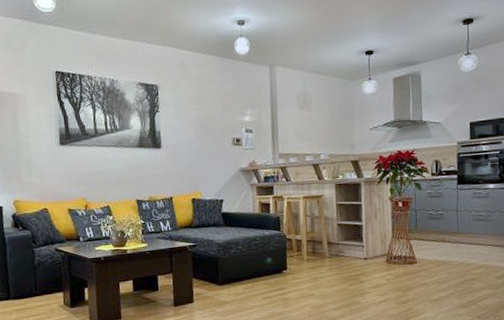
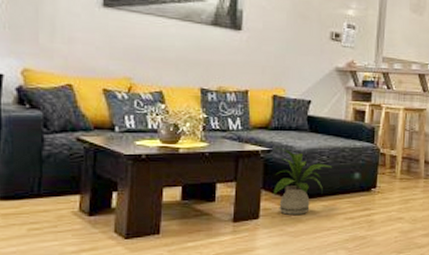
house plant: none [198,242,248,298] -> present [272,148,333,215]

